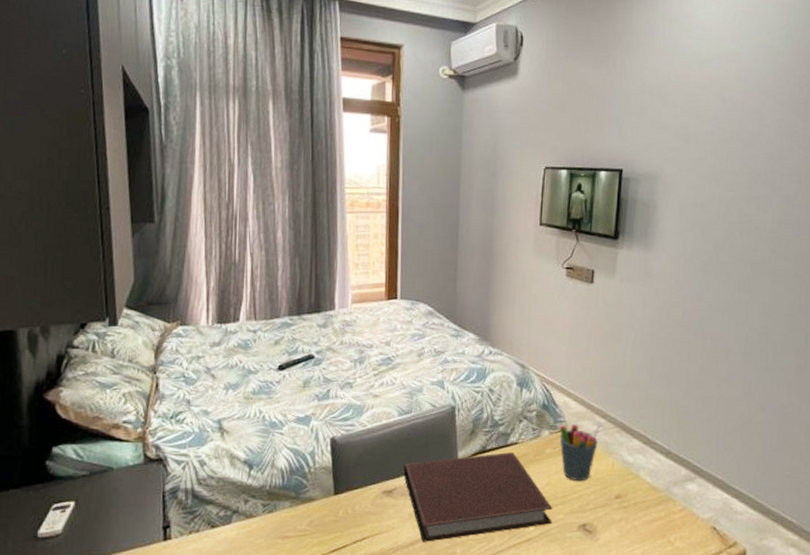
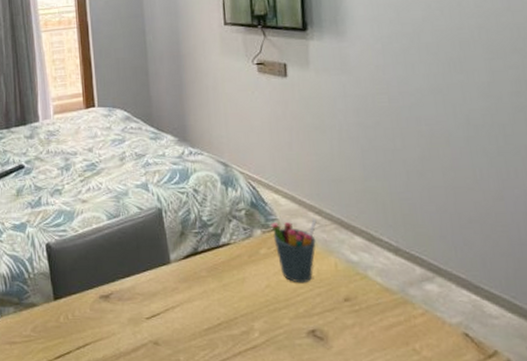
notebook: present [403,452,553,542] -> none [118,254,278,349]

